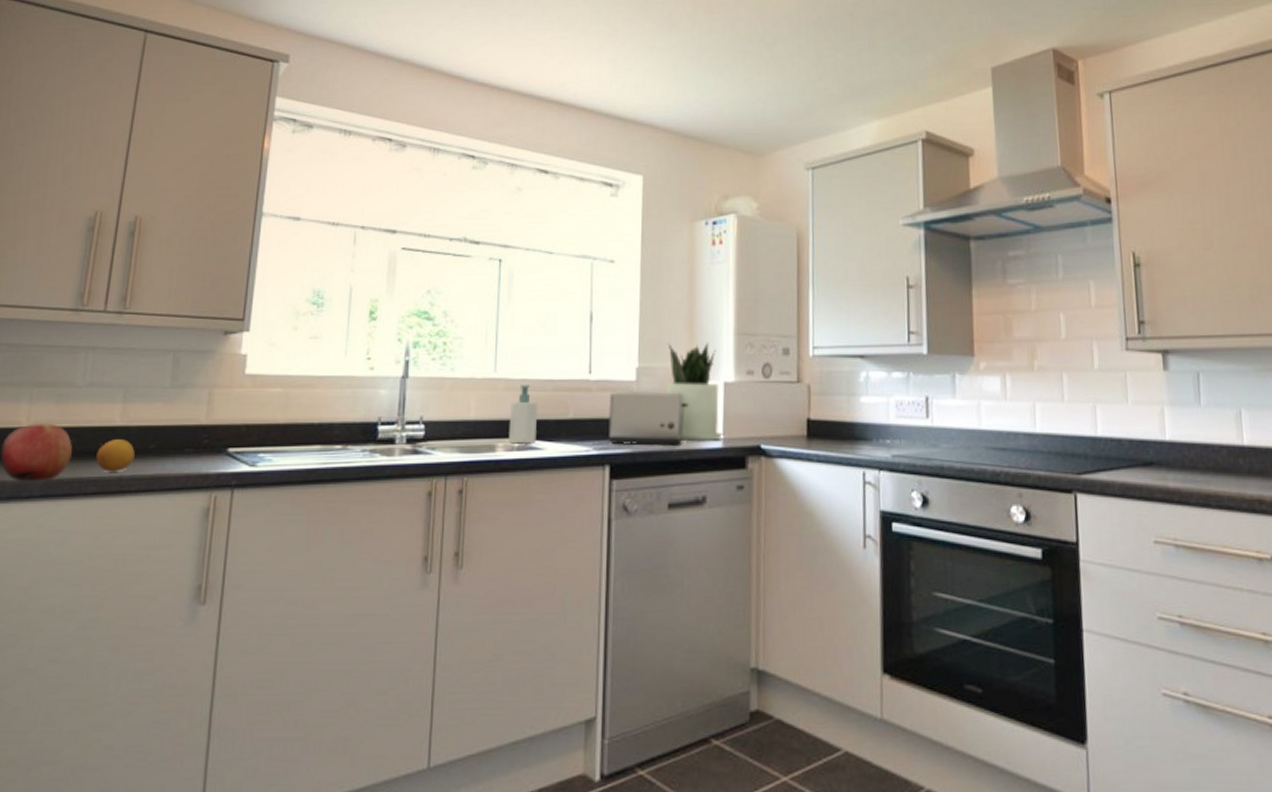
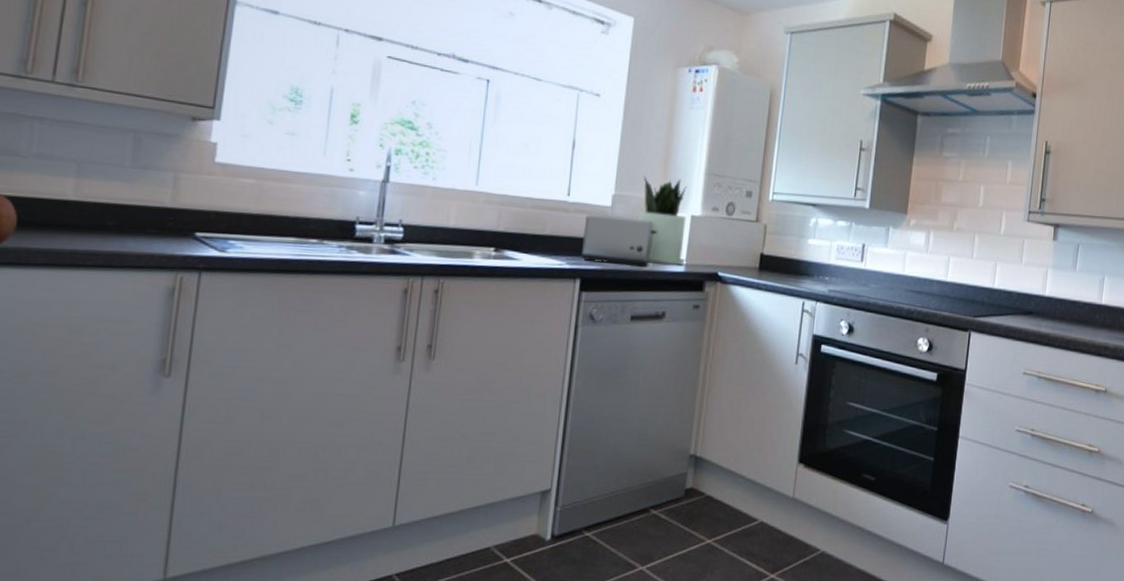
fruit: present [96,439,135,472] -> none [46,213,91,246]
soap bottle: present [509,385,538,444] -> none [486,200,517,254]

